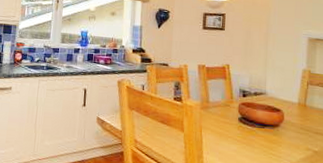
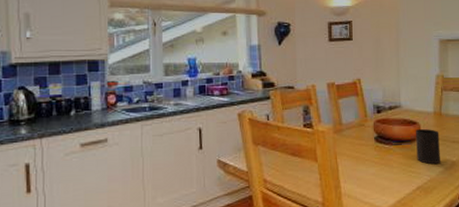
cup: none [278,116,303,151] -> present [415,128,440,164]

